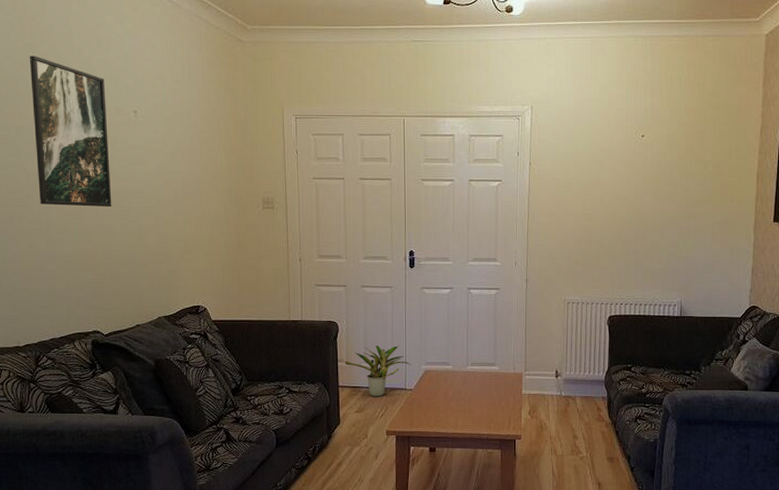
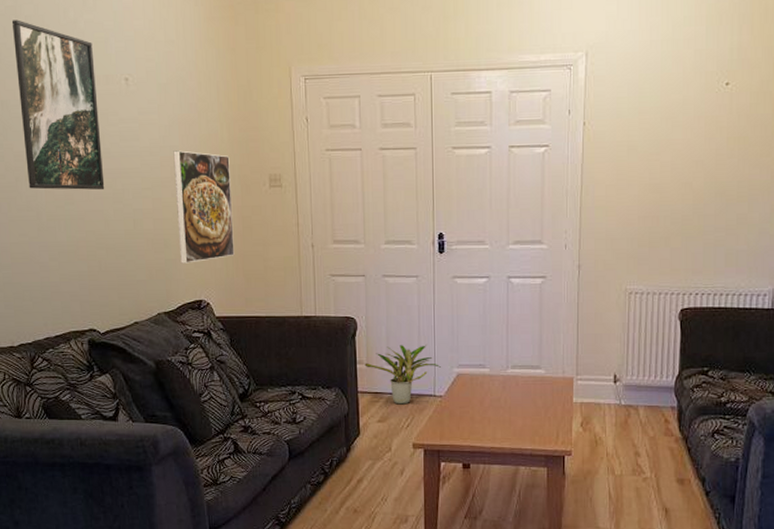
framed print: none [176,175,230,273] -> present [173,150,235,264]

